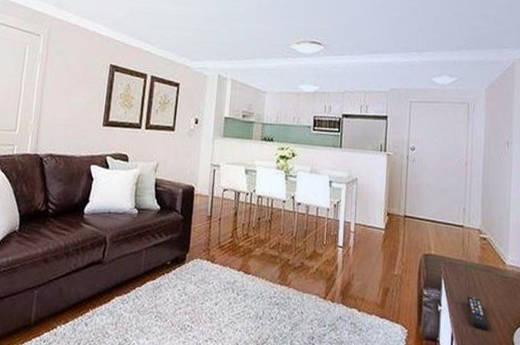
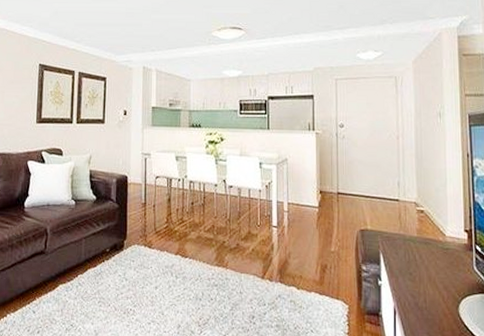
remote control: present [466,296,488,331] -> none [407,269,432,303]

